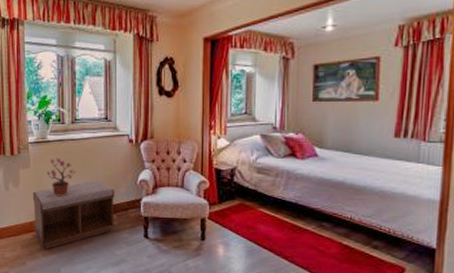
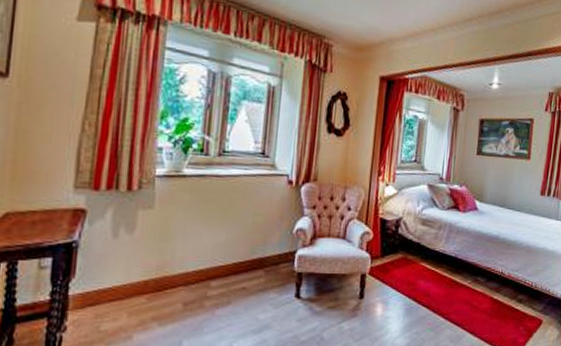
bench: present [32,179,115,250] -> none [150,227,265,317]
potted plant: present [45,158,76,197] -> none [171,197,218,247]

